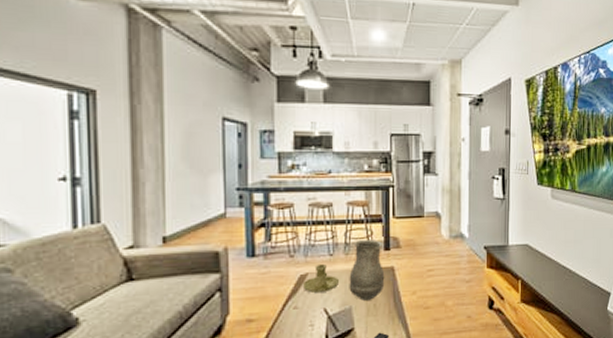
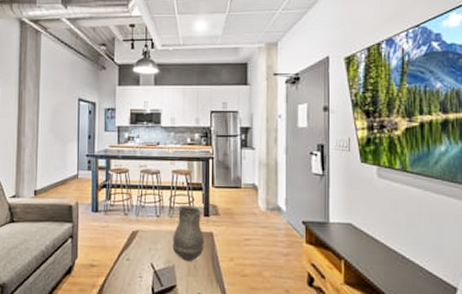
candle holder: present [302,263,340,293] -> none [134,223,165,249]

